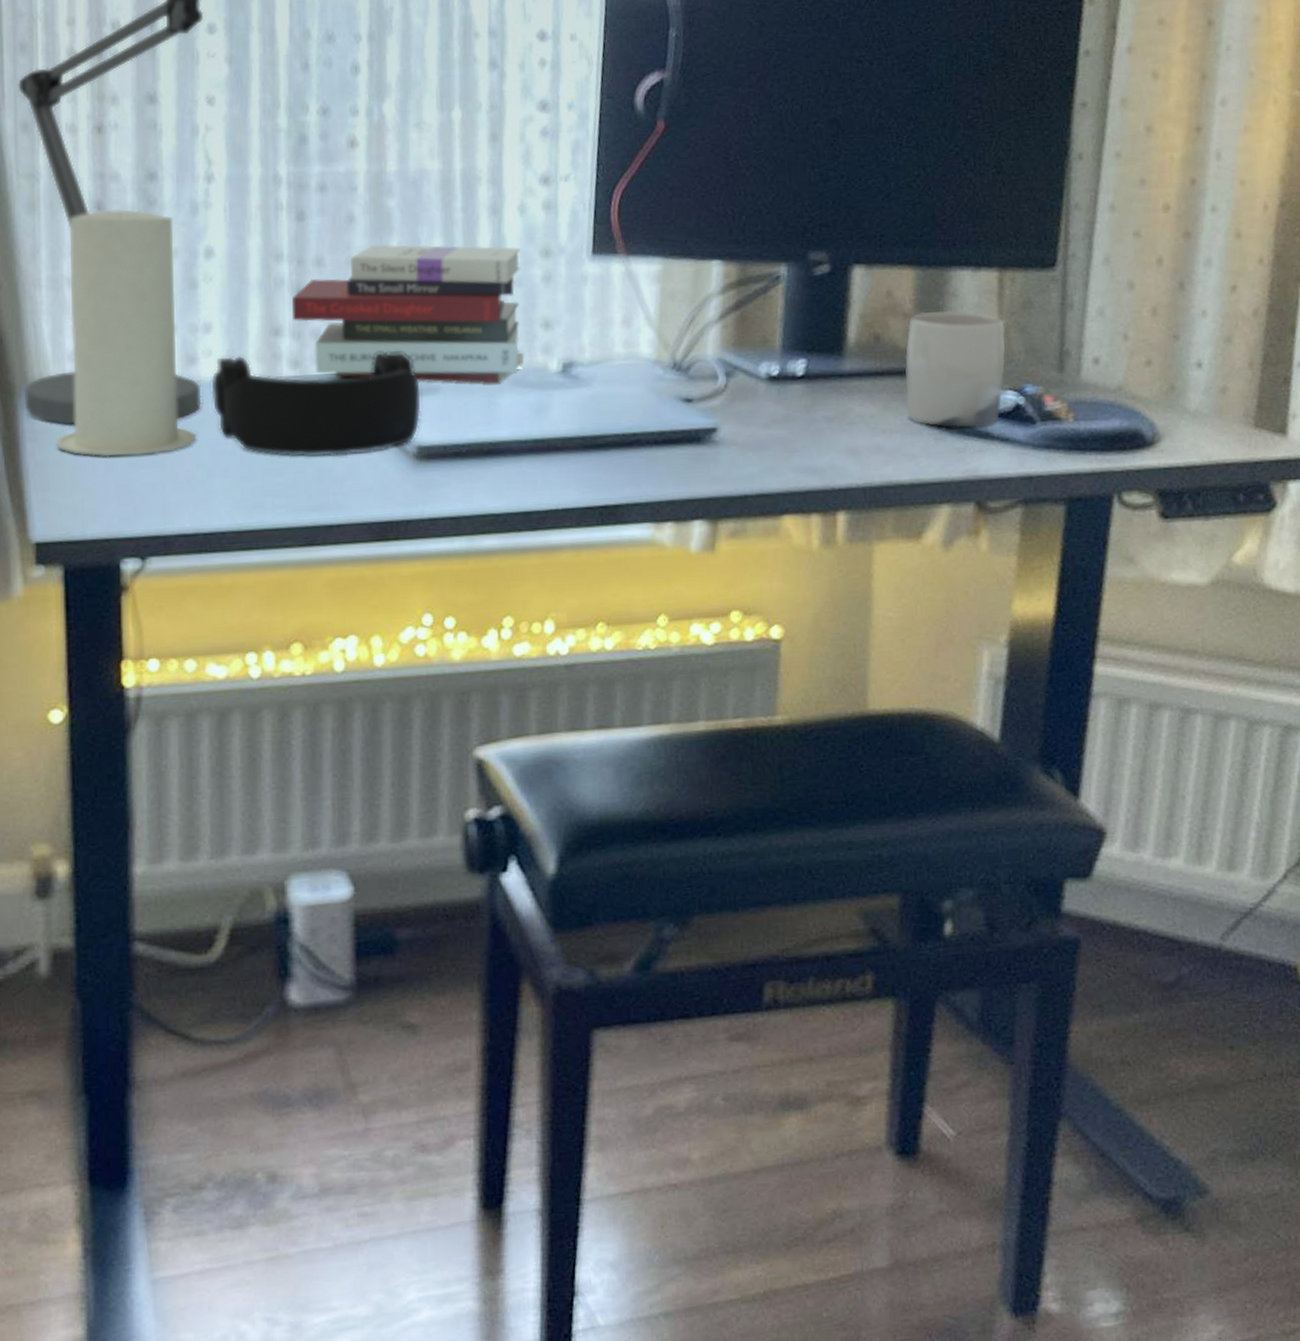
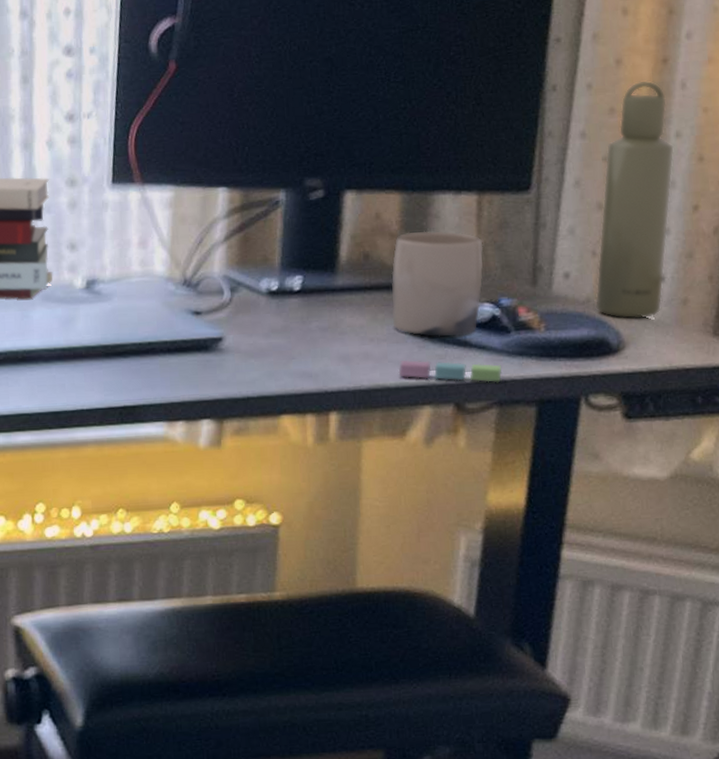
sticky notes: none [913,453,1028,479] -> present [398,359,503,383]
bottle: none [1127,150,1210,409] -> present [595,80,674,319]

